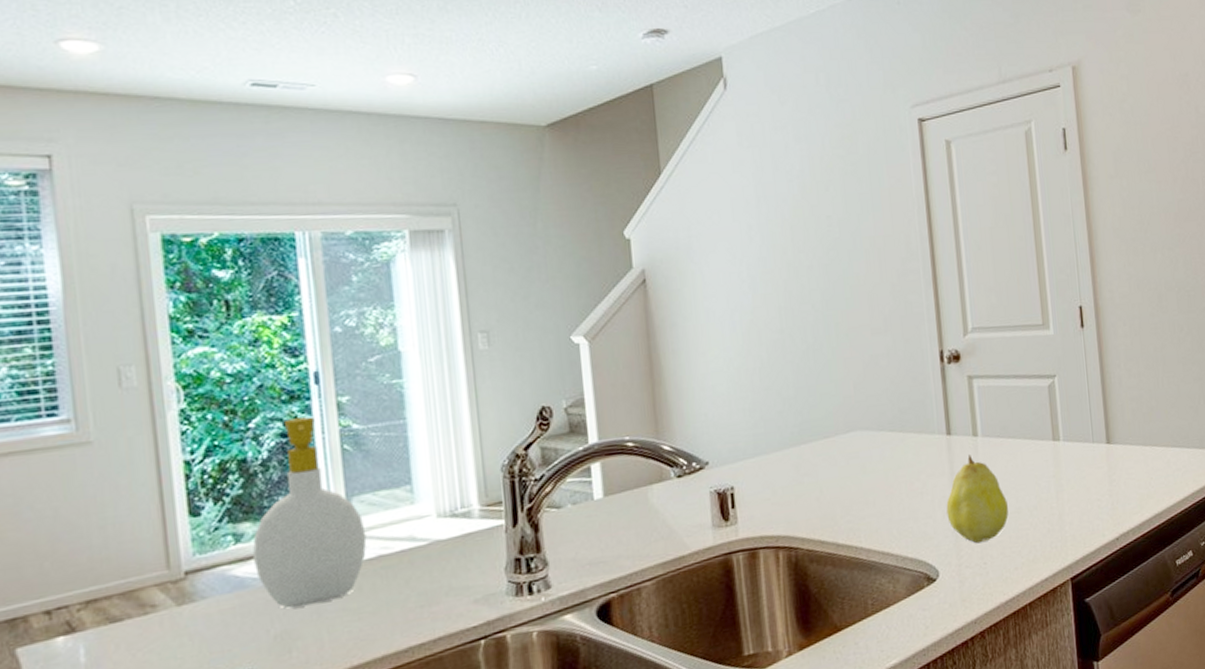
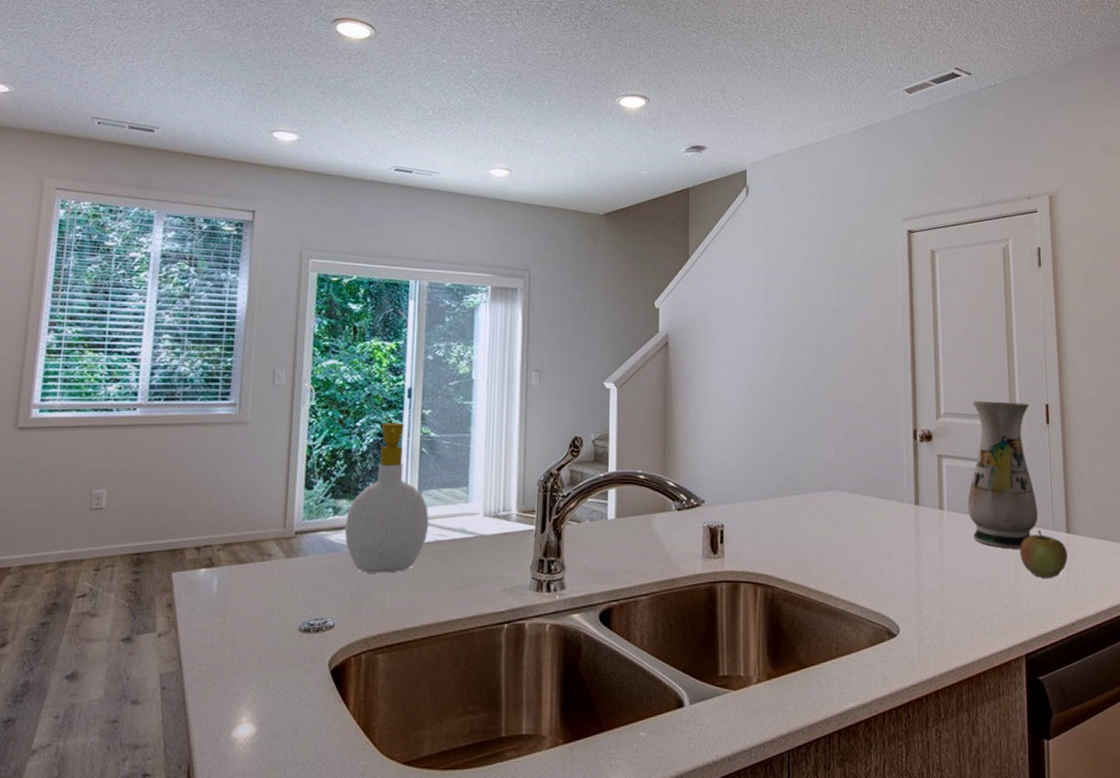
fruit: present [946,455,1009,543] -> none [910,526,968,607]
vase: none [1001,307,1077,470] -> present [967,401,1038,549]
apple: none [1059,445,1109,495] -> present [1019,531,1068,578]

